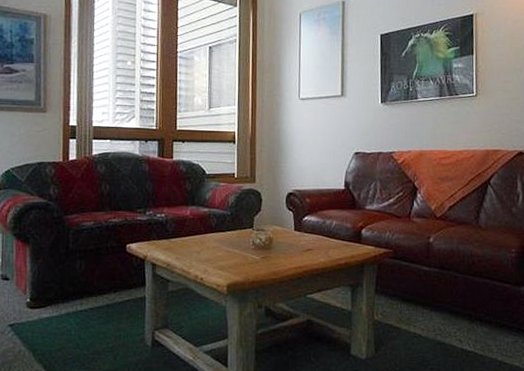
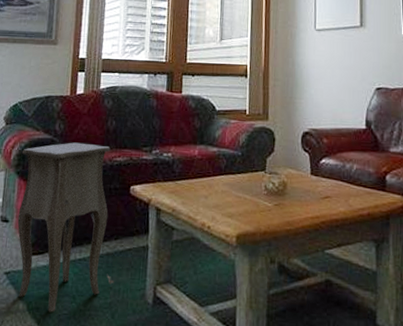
side table: none [17,205,115,358] -> present [17,142,115,312]

